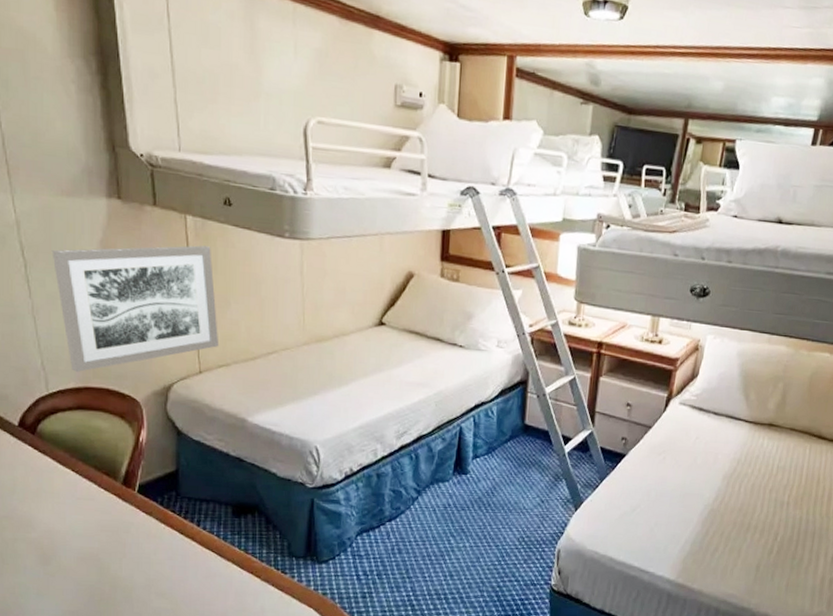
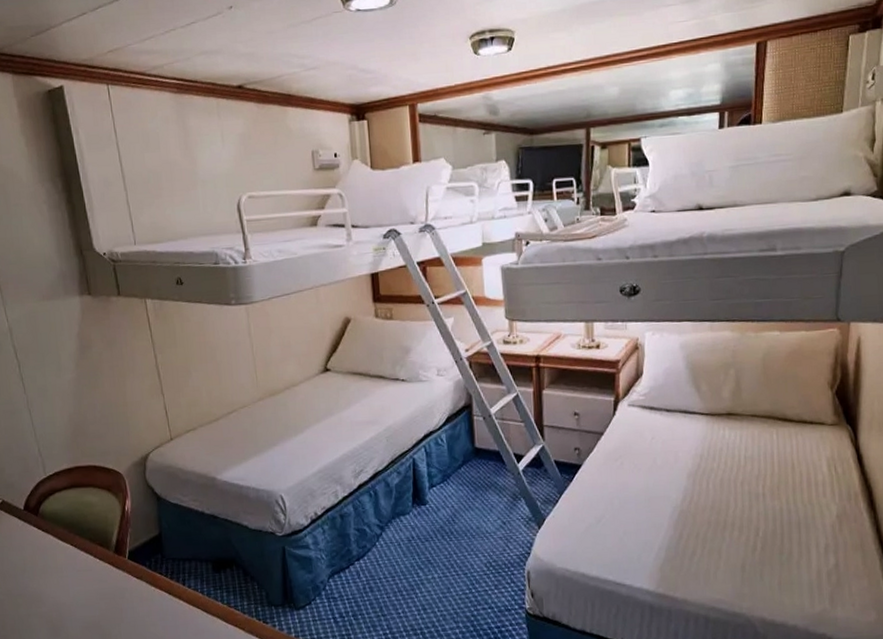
wall art: present [51,245,220,372] -> none [39,324,185,454]

